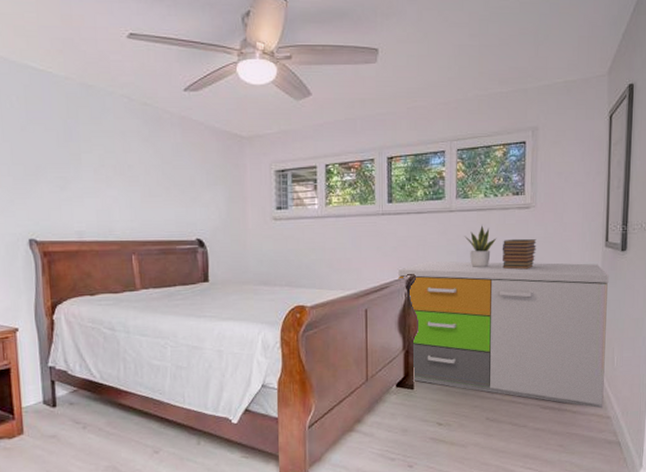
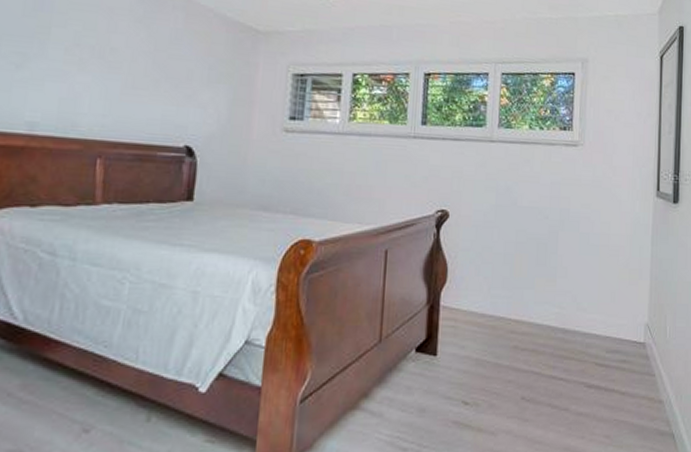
storage cabinet: present [398,261,609,409] -> none [427,197,661,390]
potted plant: present [464,224,497,268] -> none [505,159,541,211]
book stack: present [502,238,537,270] -> none [546,179,584,216]

